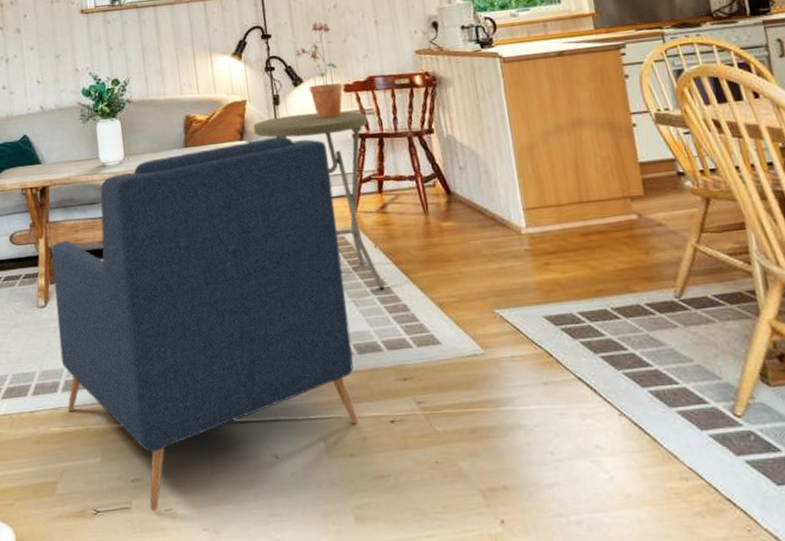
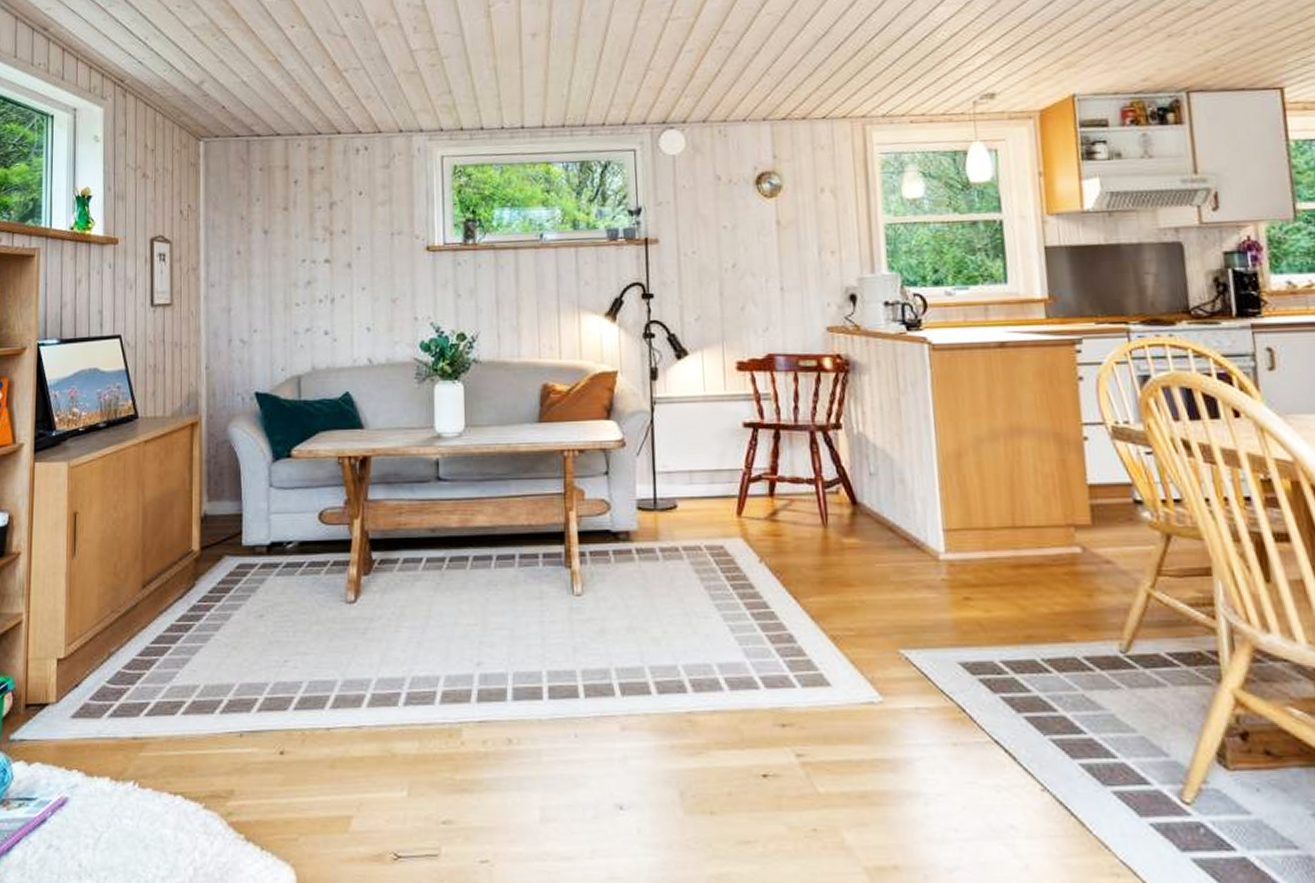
armchair: present [51,136,358,511] -> none [368,418,724,861]
side table: present [253,111,385,290] -> none [624,393,768,614]
potted plant: present [296,22,343,119] -> none [682,283,736,401]

